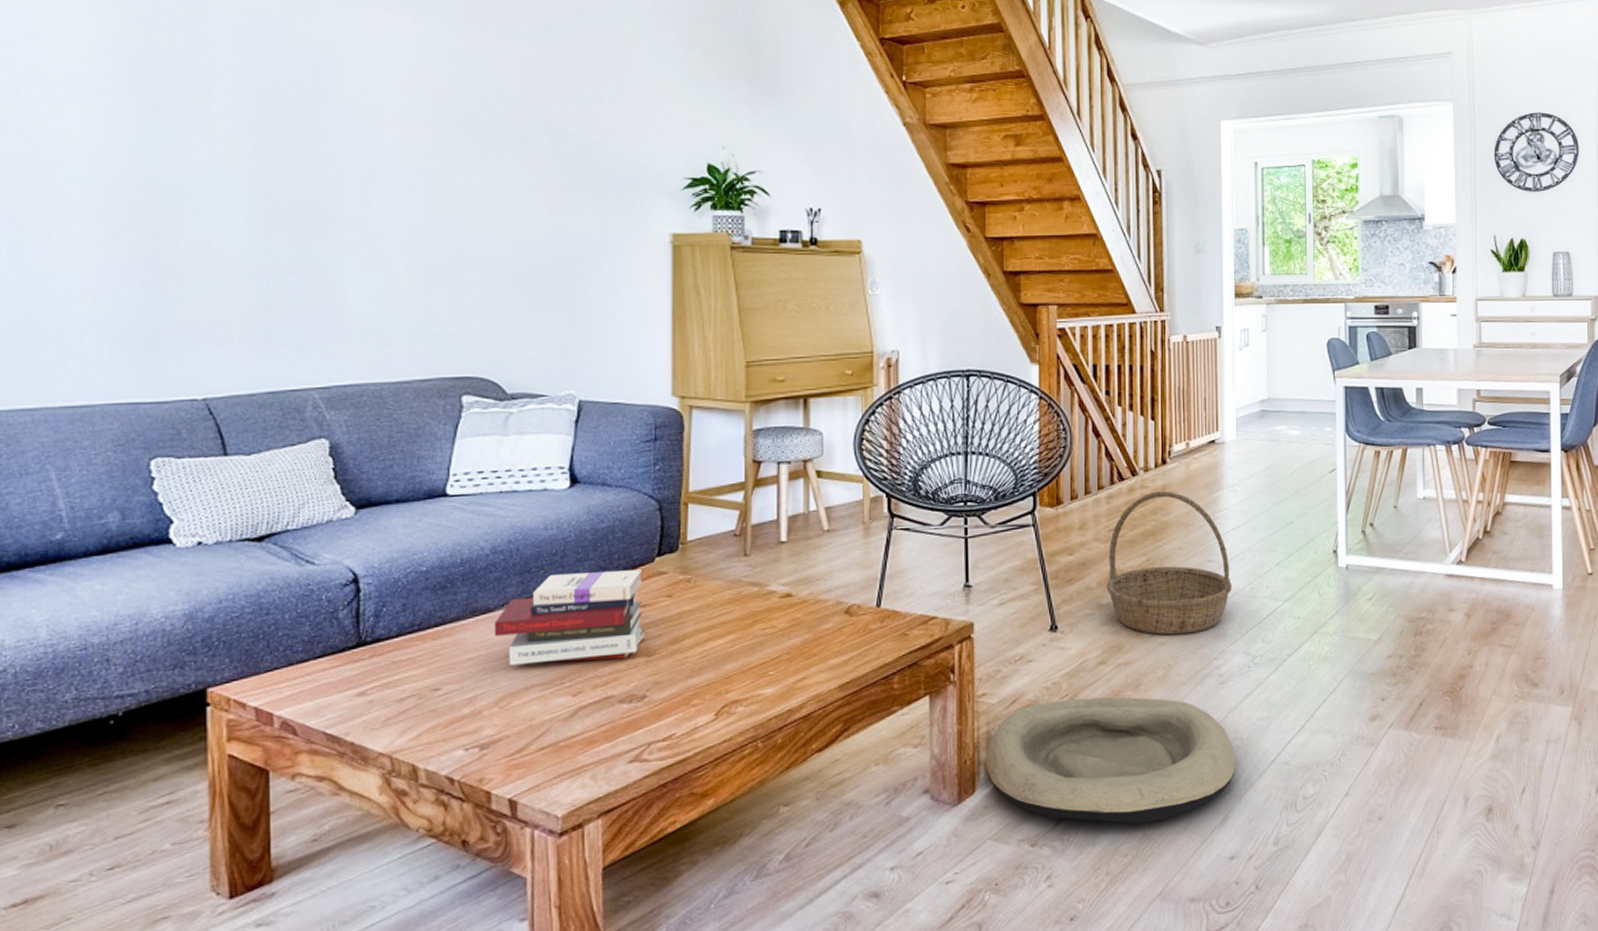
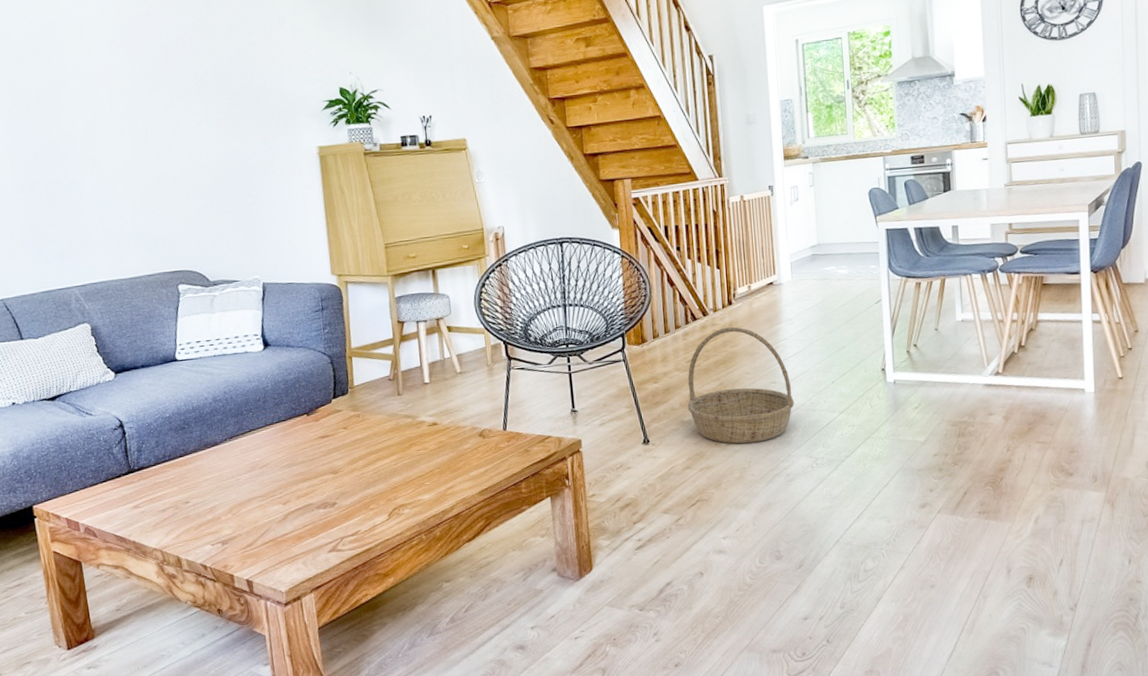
books: present [494,569,645,666] -> none [221,409,331,484]
dog bed: present [985,696,1236,824] -> none [598,494,805,593]

